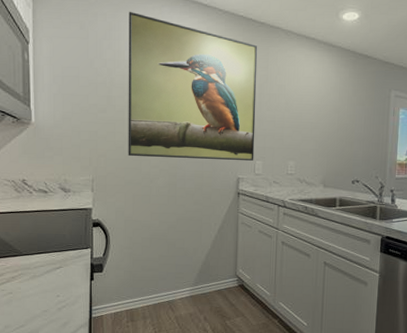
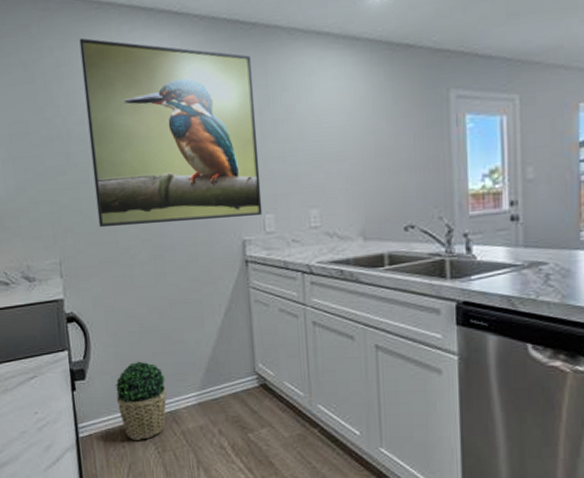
potted plant: none [126,261,168,323] -> present [114,361,167,441]

